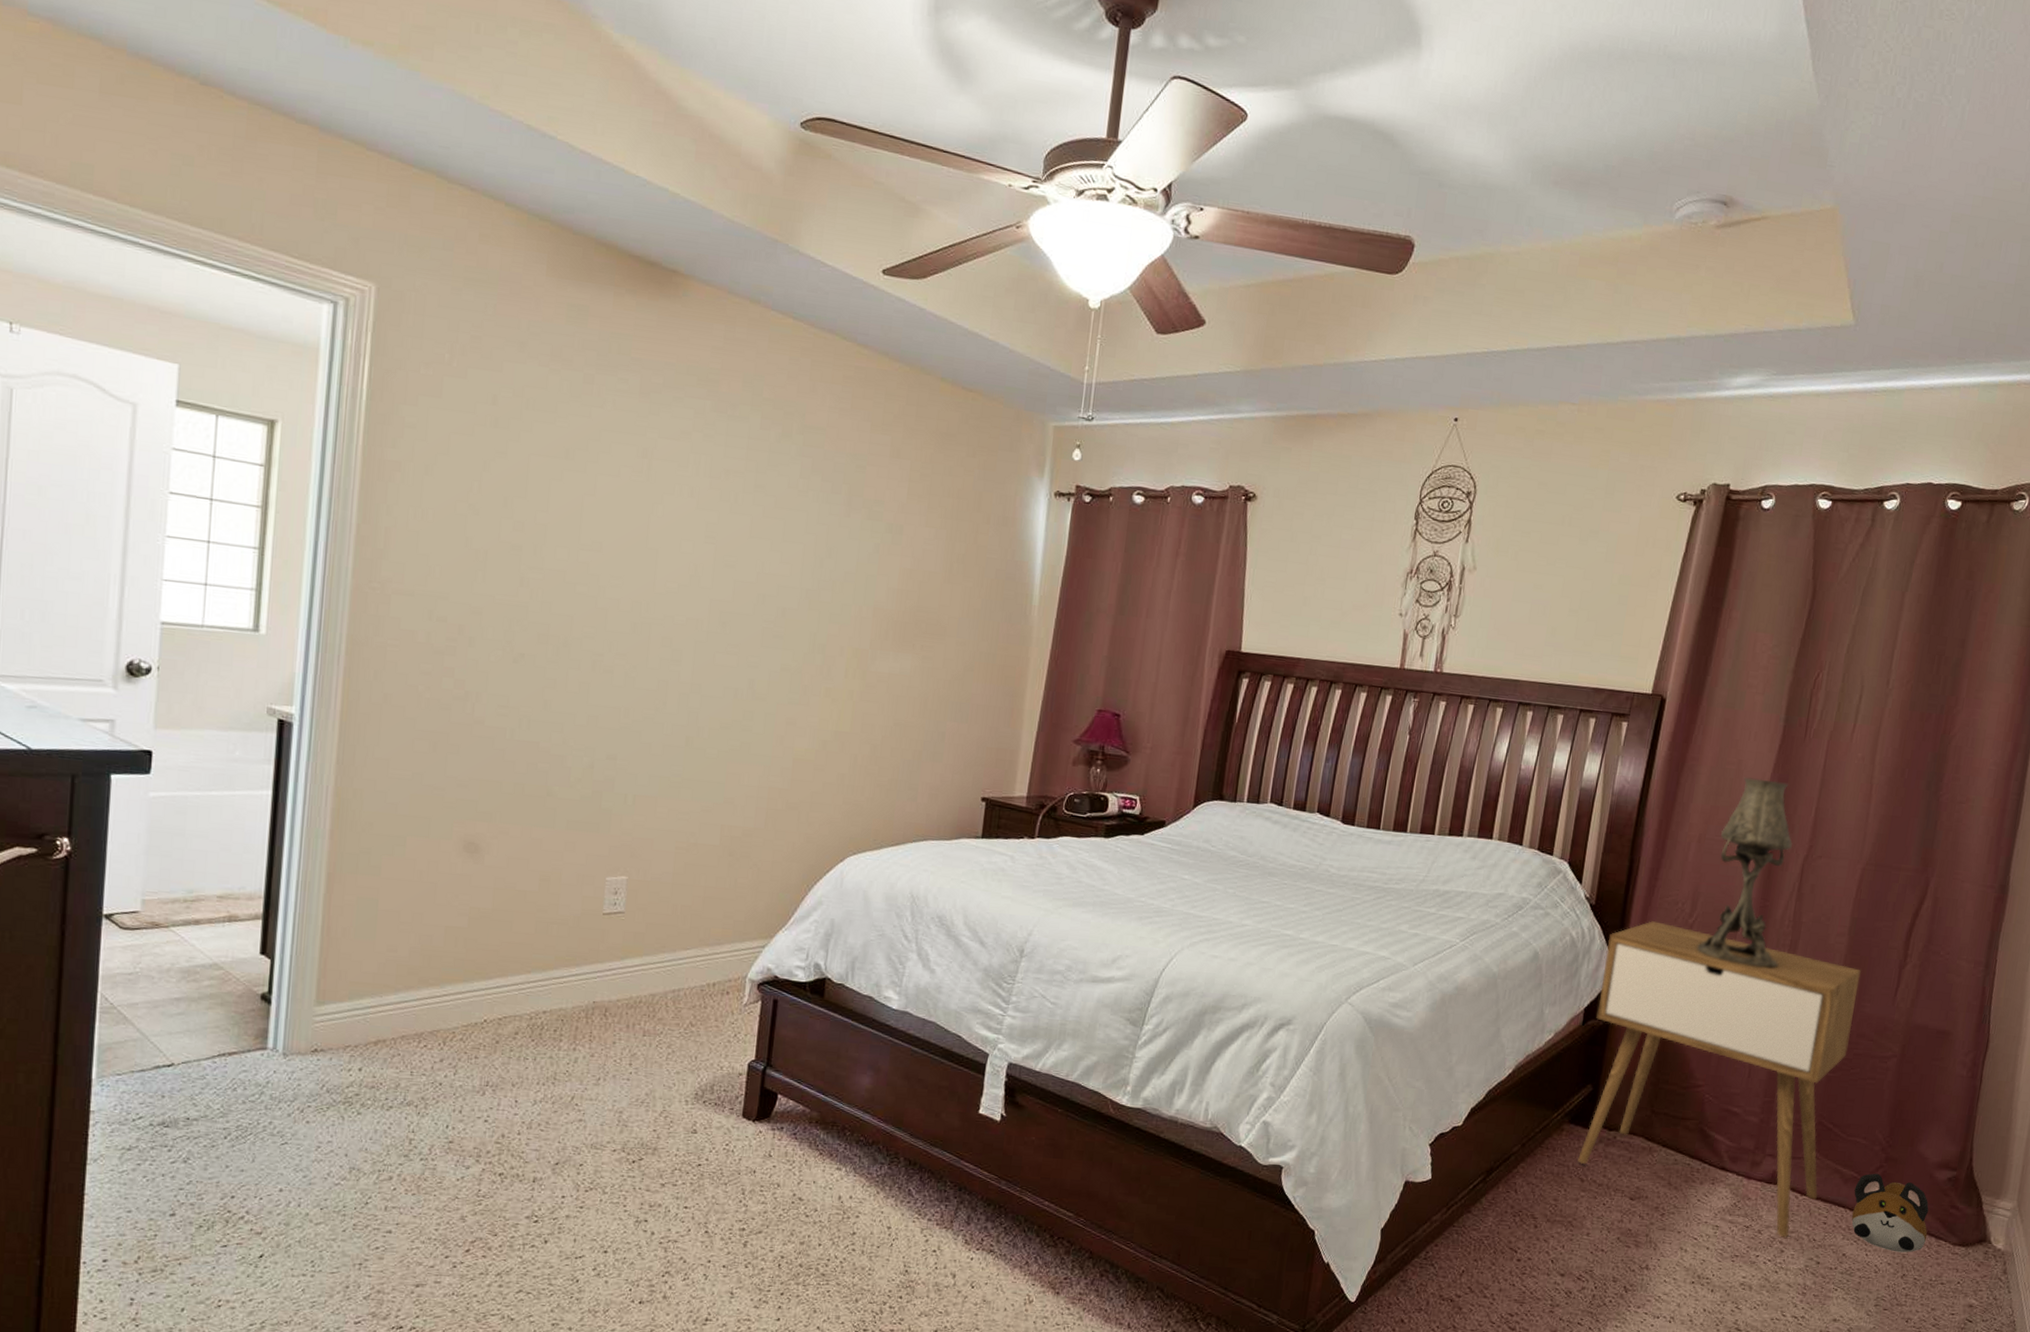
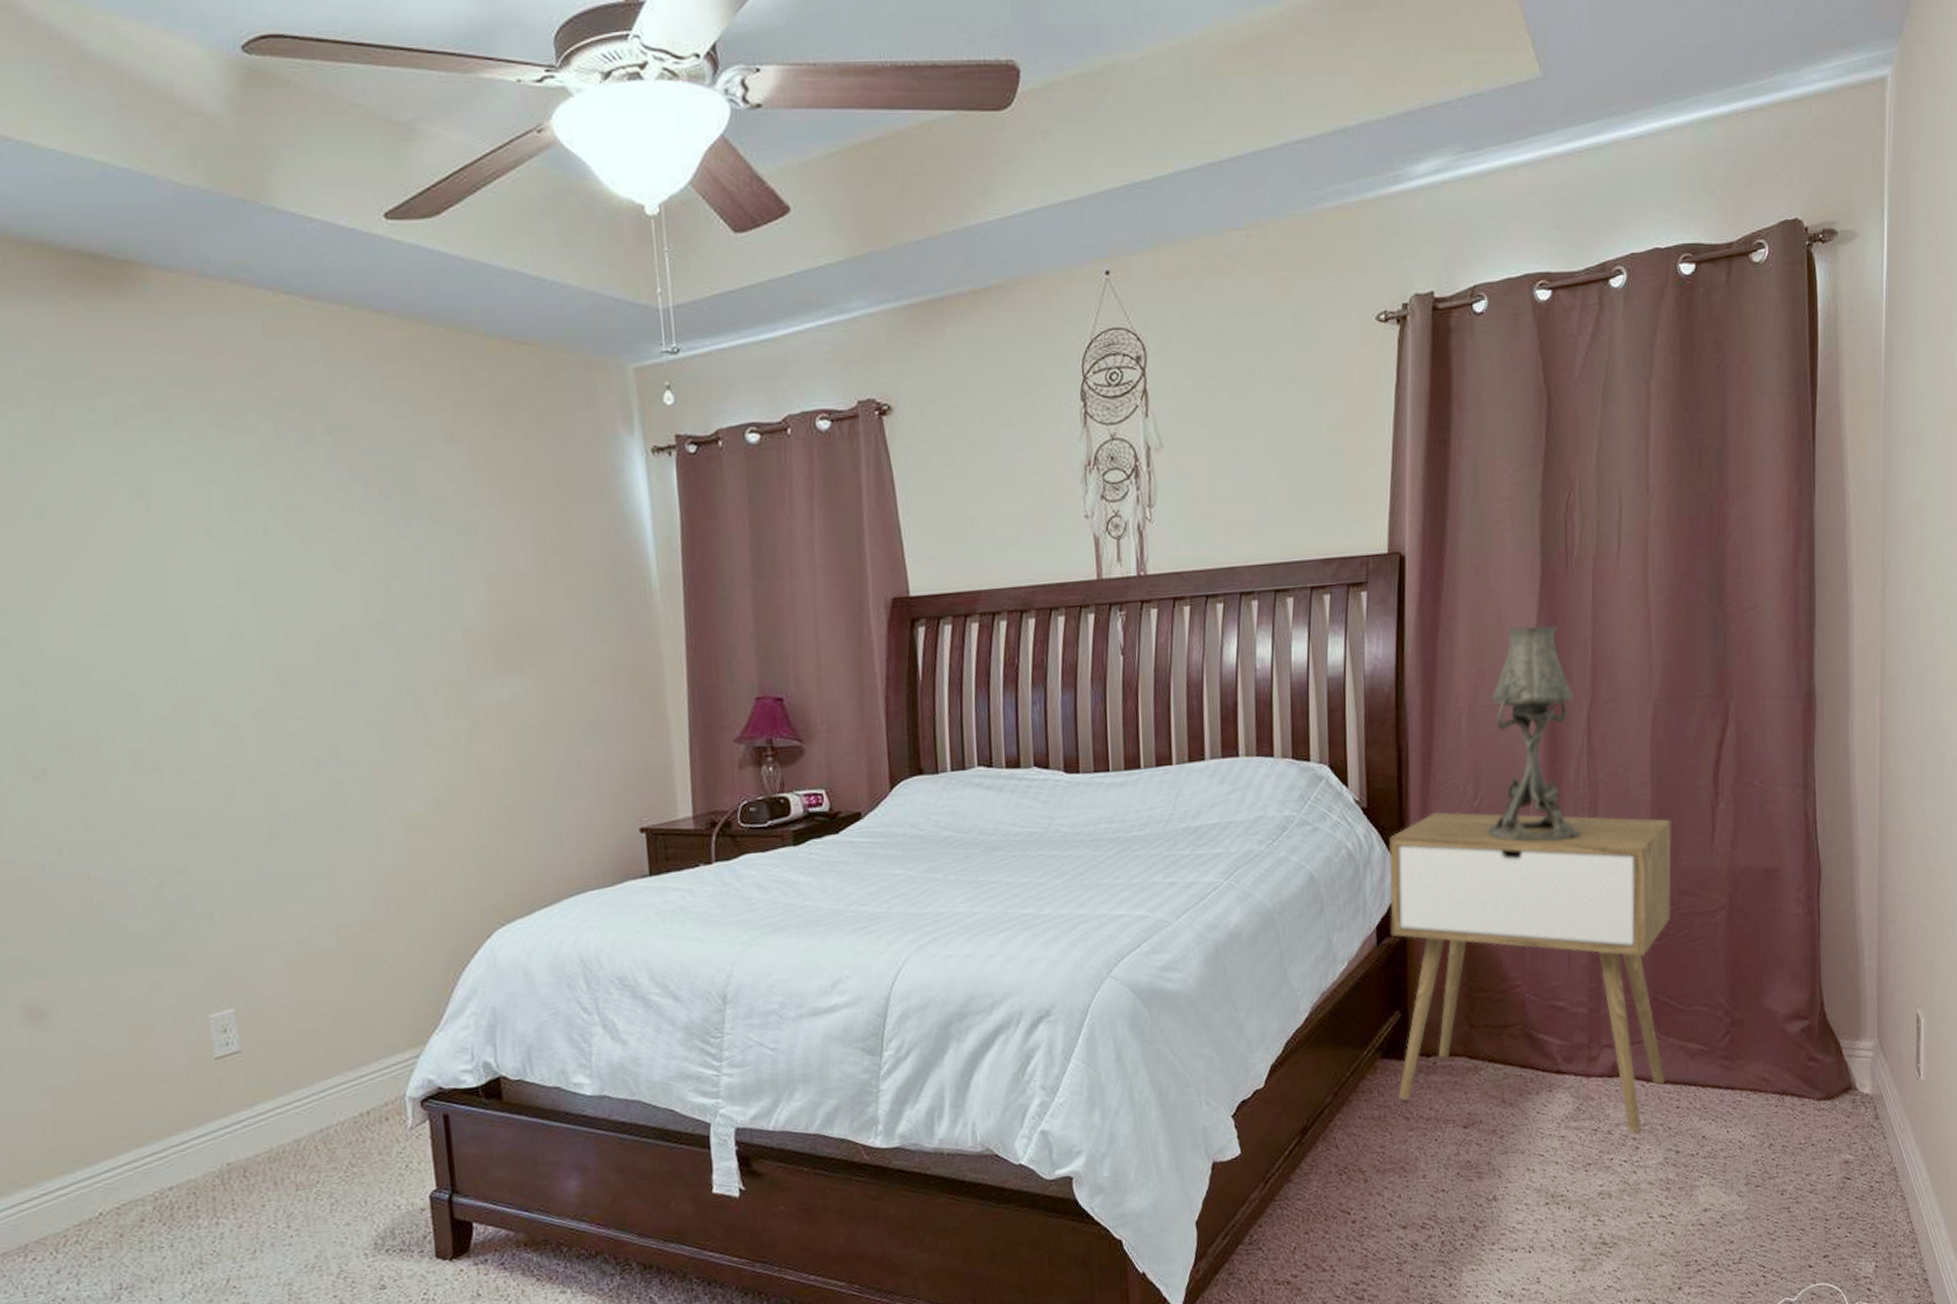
plush toy: present [1851,1173,1929,1253] -> none [1703,1040,1789,1122]

